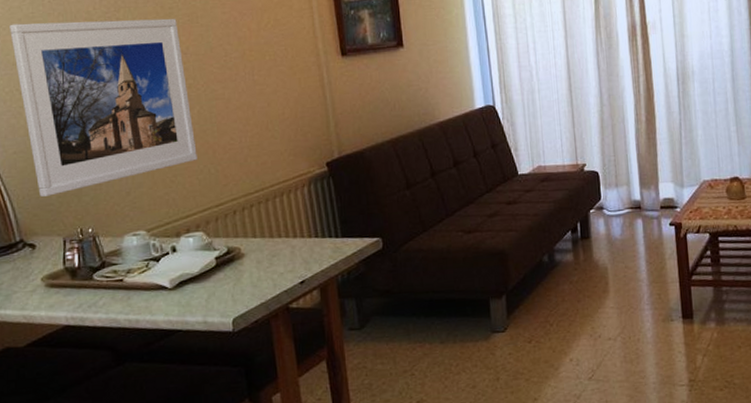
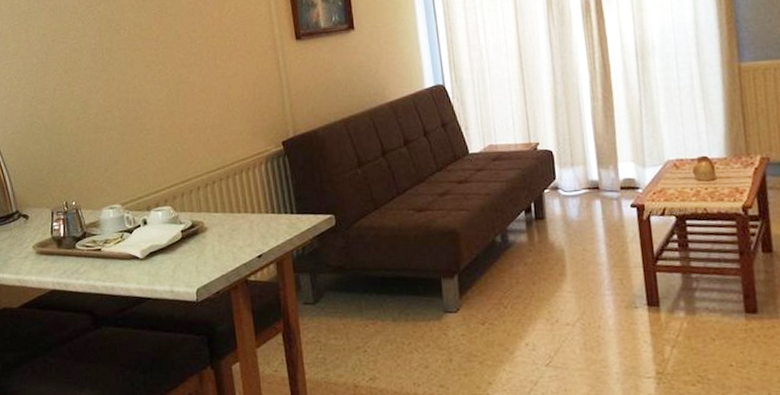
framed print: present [10,18,197,198] -> none [10,10,166,173]

